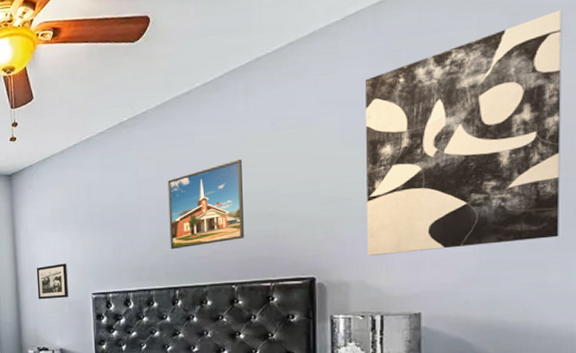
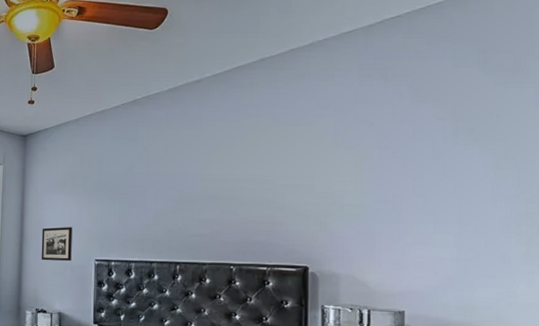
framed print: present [168,159,244,250] -> none [174,147,245,225]
wall art: present [364,10,562,256] -> none [356,54,525,253]

